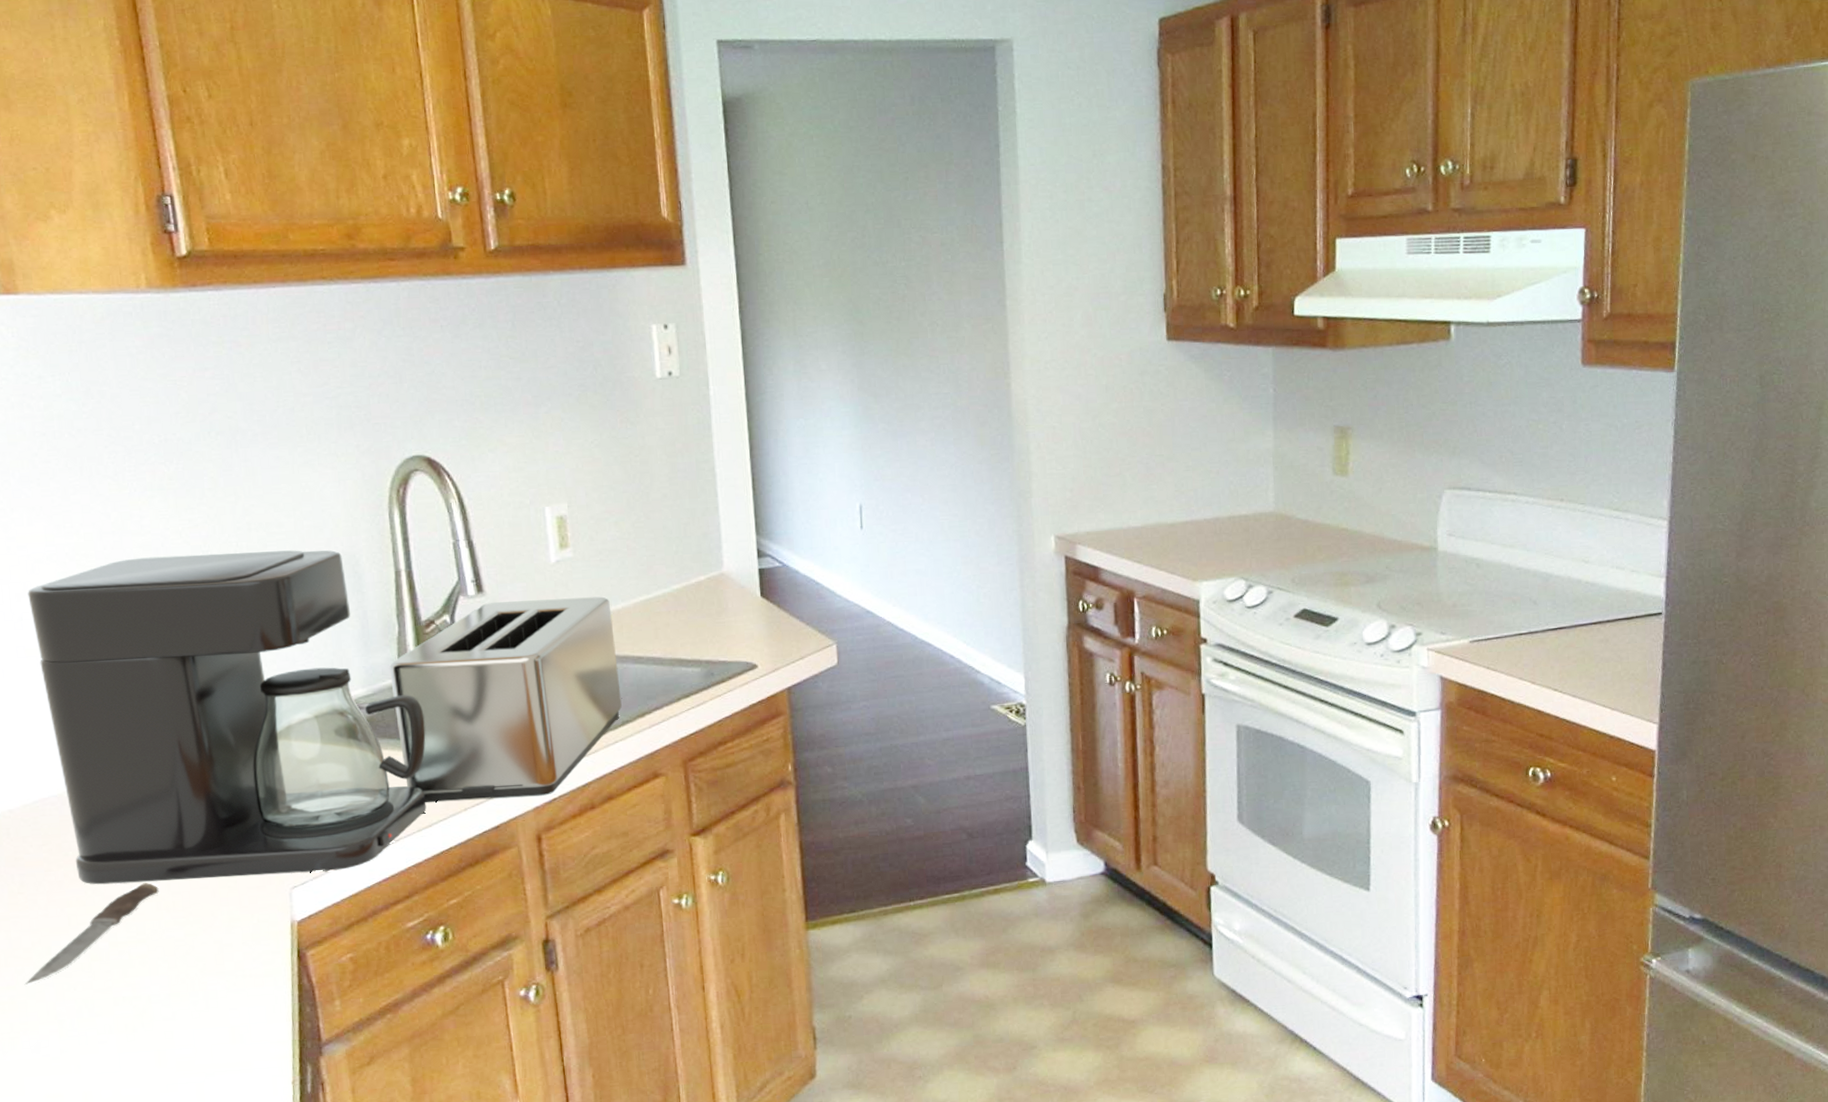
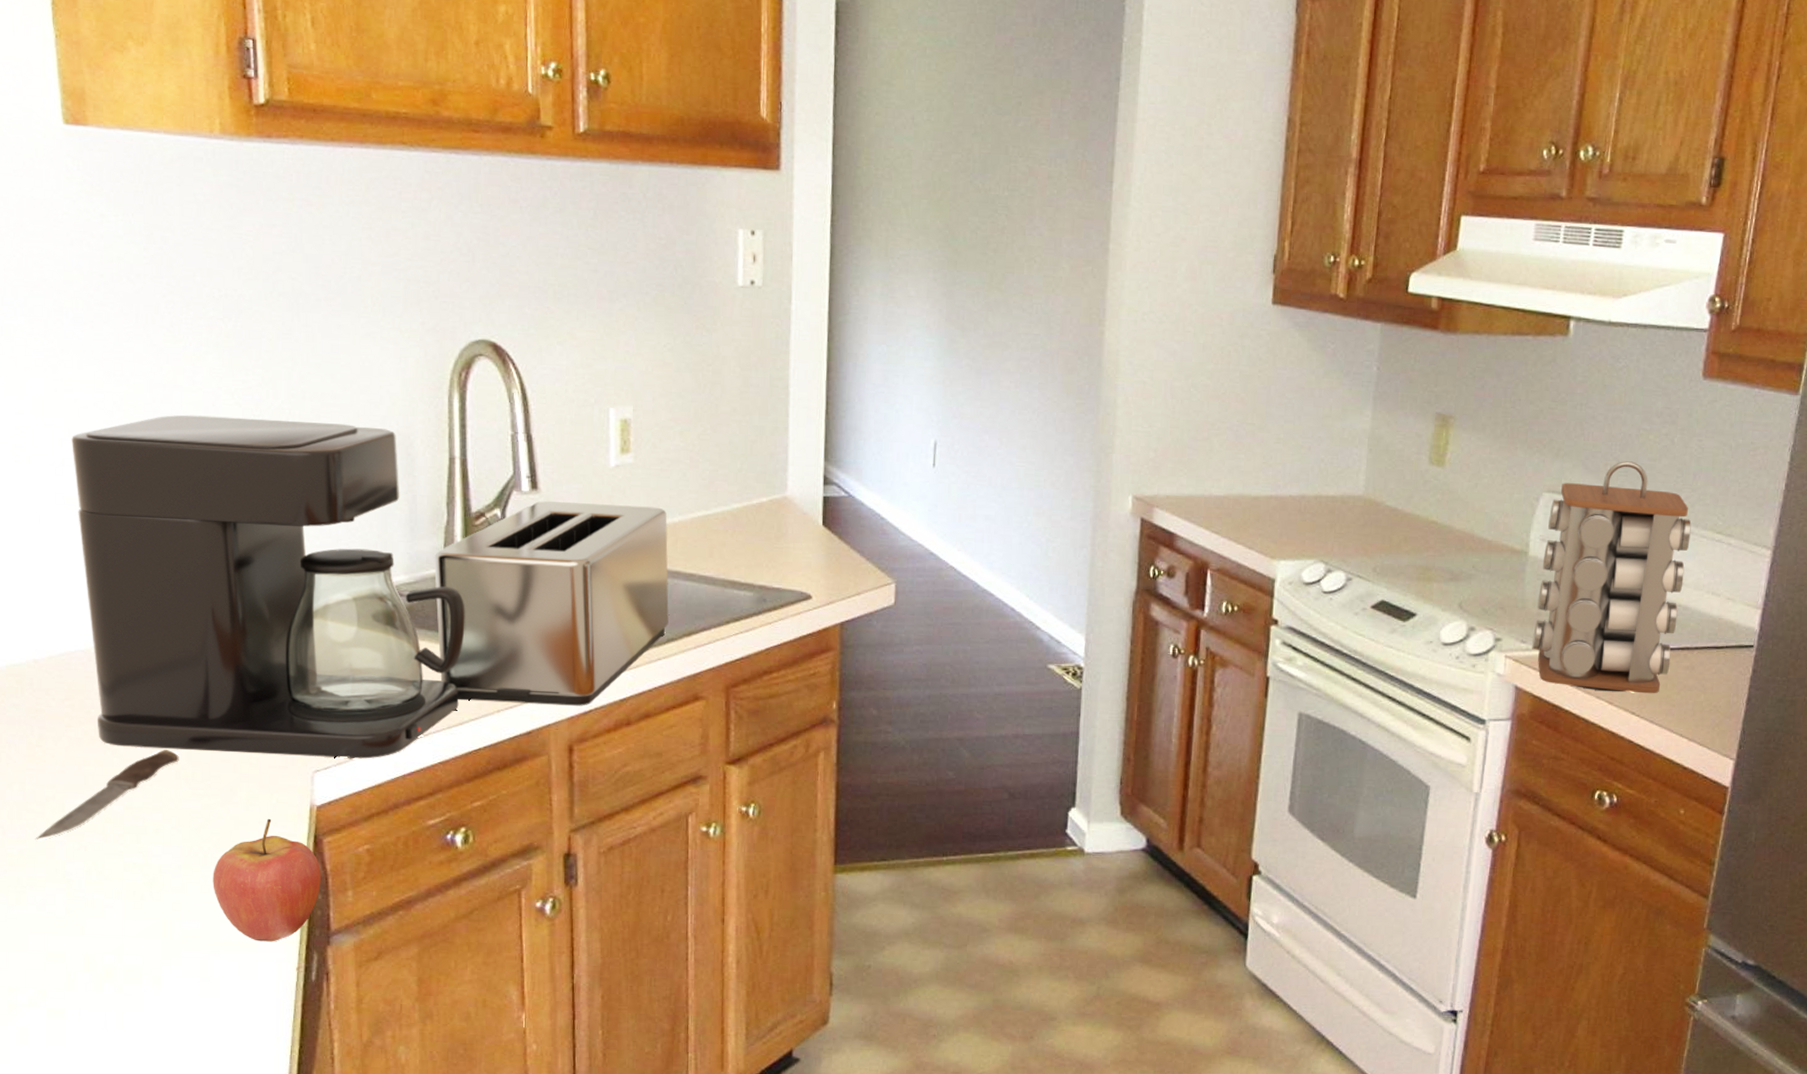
fruit: none [201,938,308,1060] -> present [213,818,321,942]
spice rack: none [1451,451,1590,672] -> present [1532,461,1691,694]

